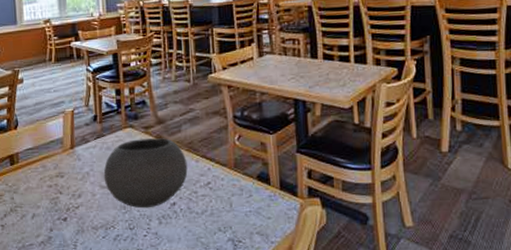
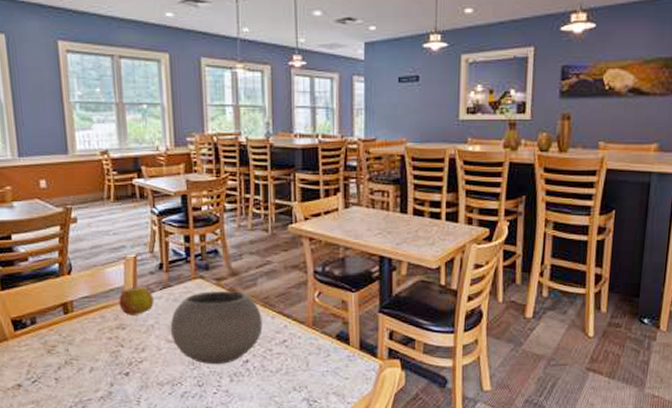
fruit: none [58,137,89,164] -> present [119,286,154,315]

